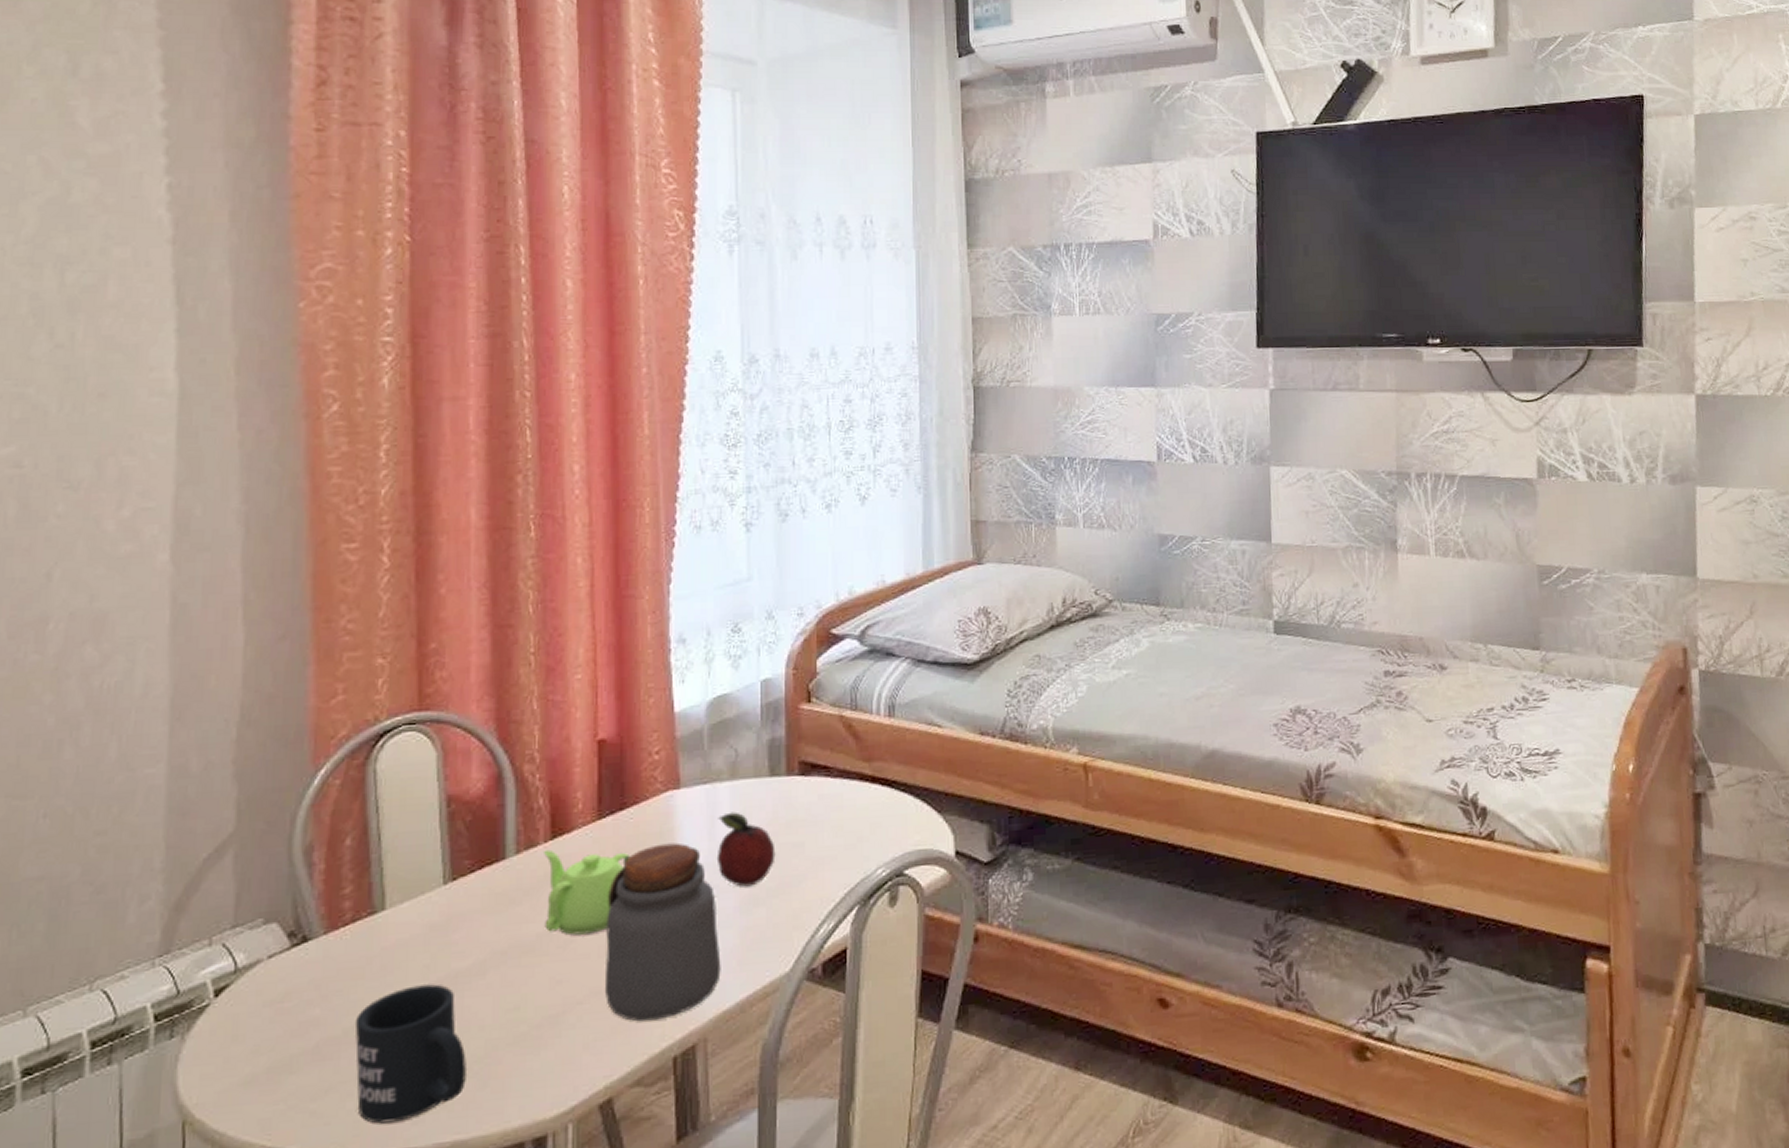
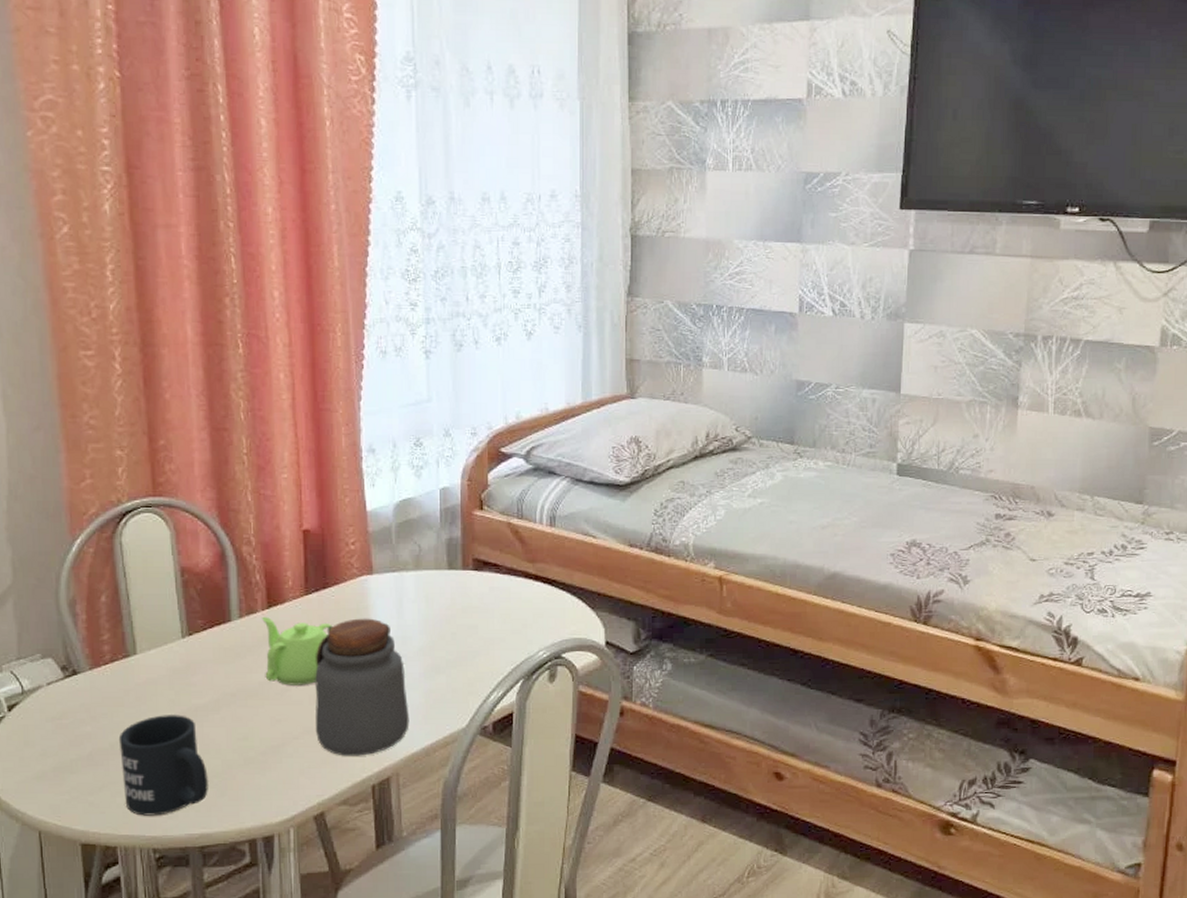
fruit: present [716,812,776,887] -> none [404,596,454,658]

